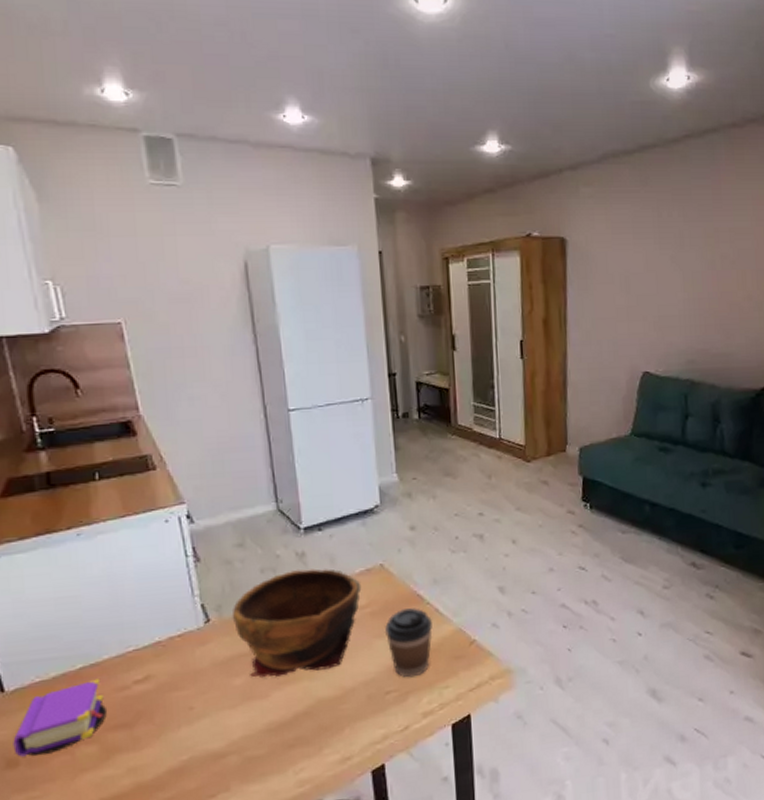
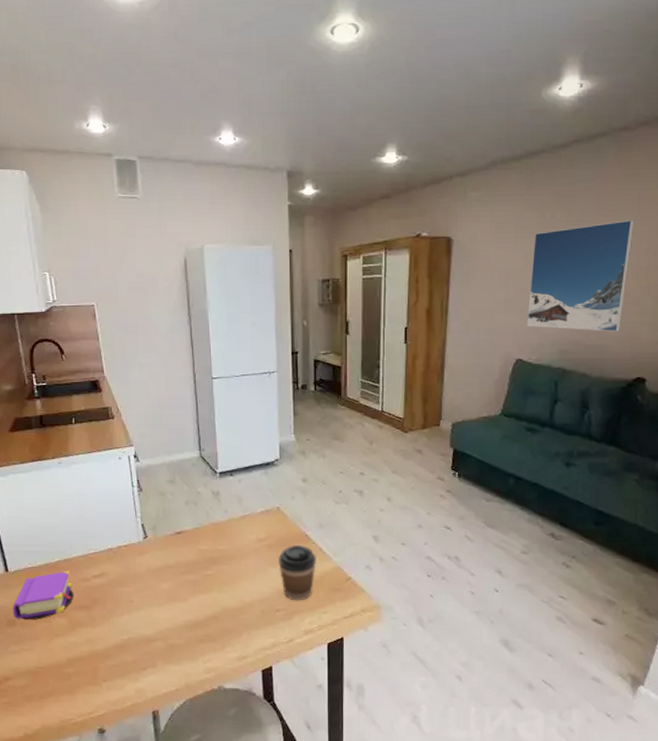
bowl: present [232,569,362,678] -> none [163,504,262,586]
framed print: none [651,220,751,339] -> present [527,220,635,332]

